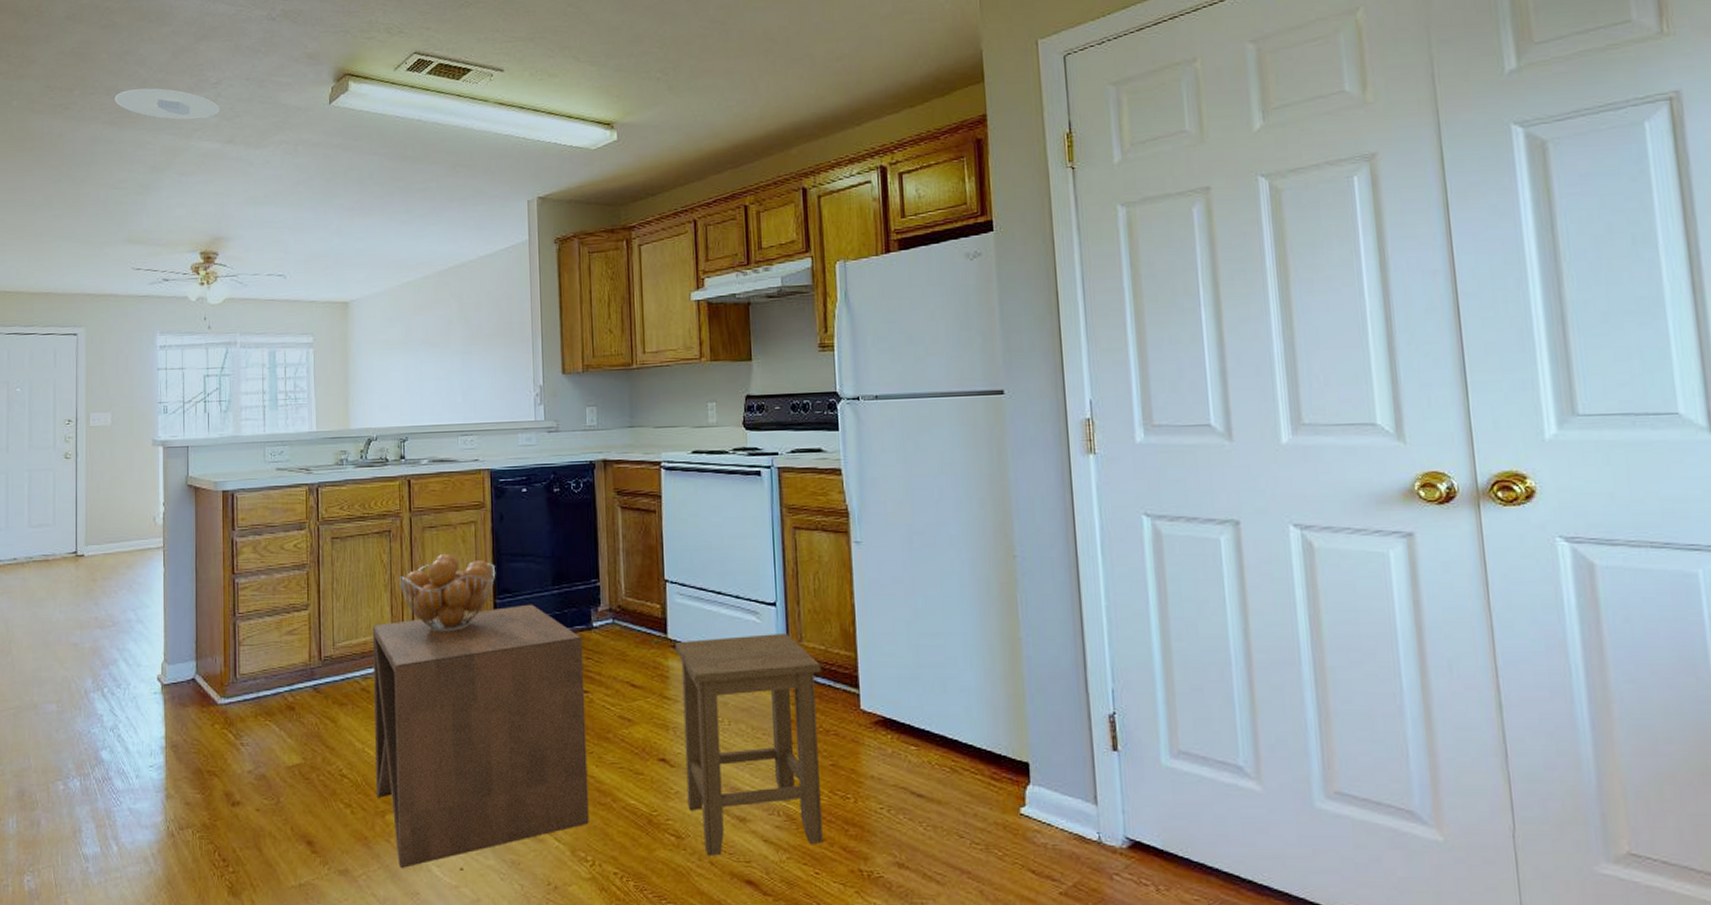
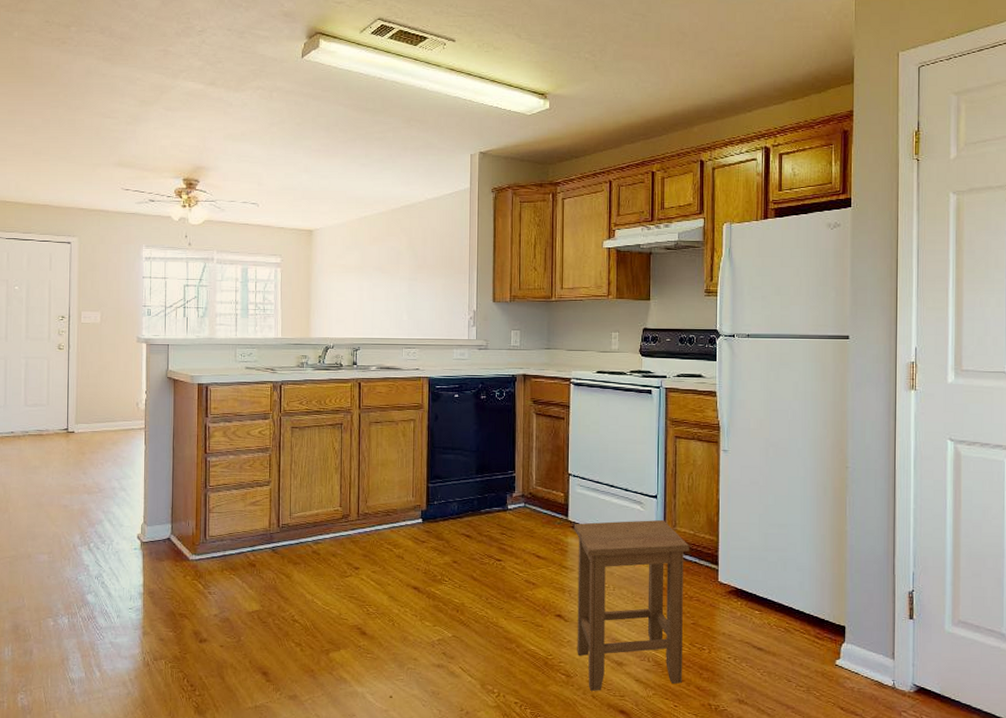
recessed light: present [115,88,220,120] -> none [108,30,204,62]
side table: present [372,604,589,868] -> none [323,488,499,695]
fruit basket: present [400,553,496,632] -> none [348,444,430,509]

